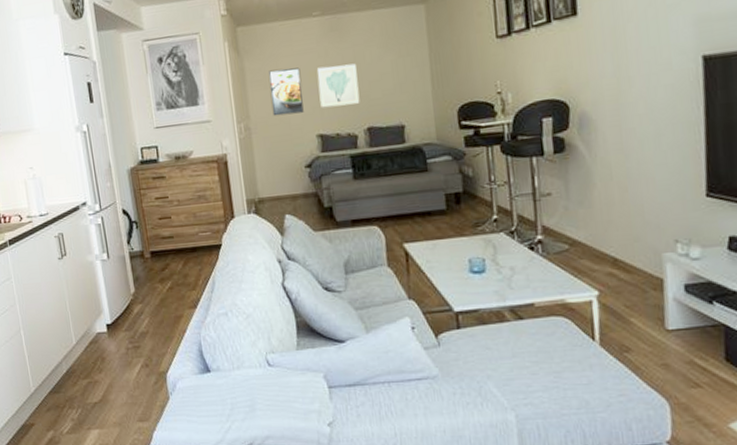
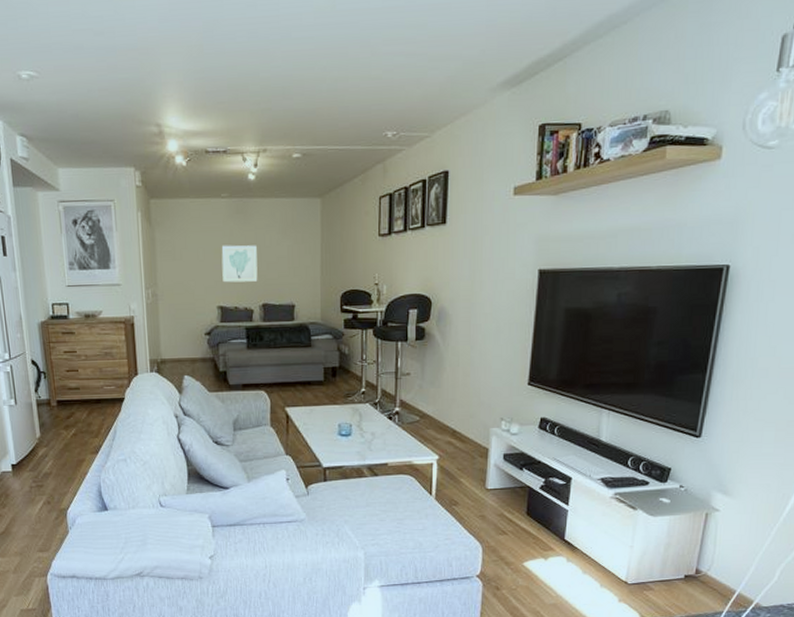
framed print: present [269,67,304,116] -> none [177,243,207,286]

